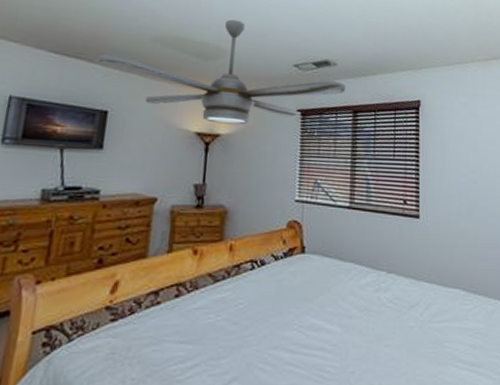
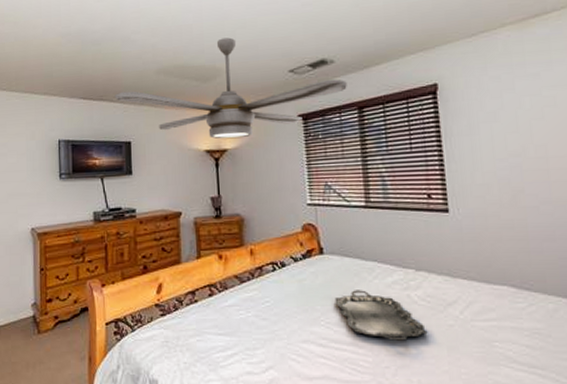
serving tray: none [310,291,392,344] -> present [334,290,428,341]

